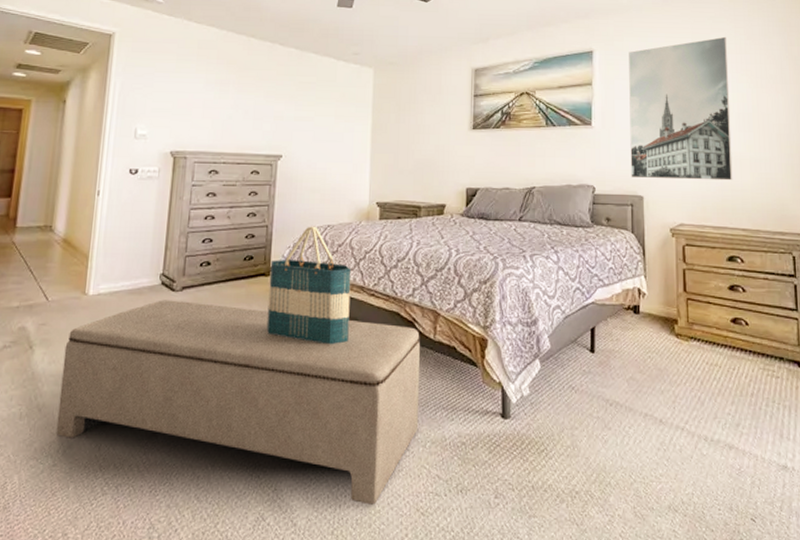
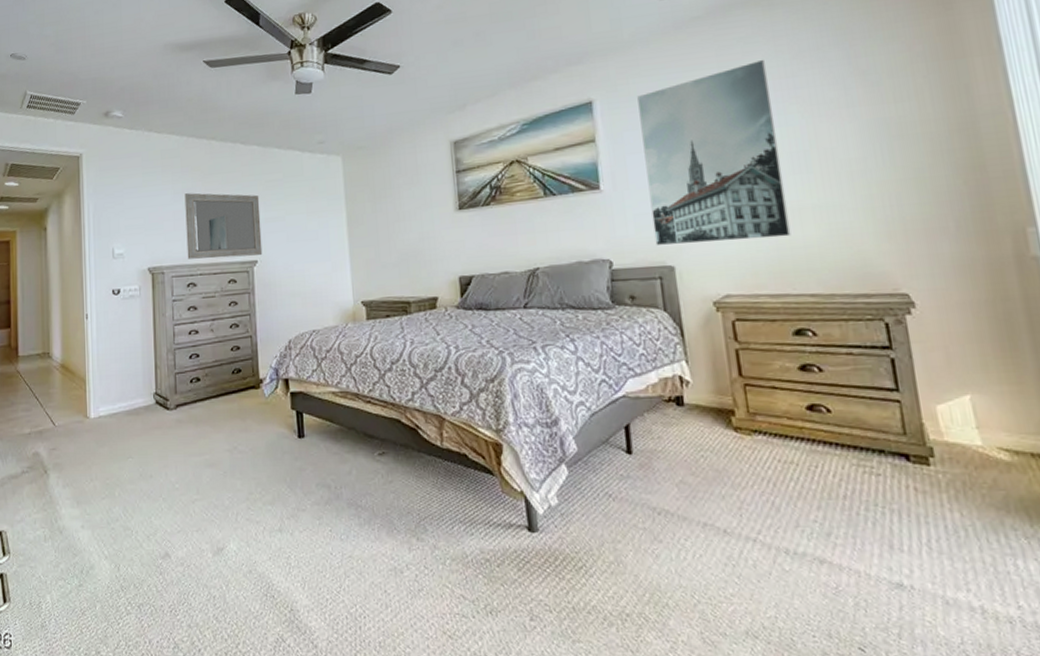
bench: present [56,300,420,505] -> none [75,418,436,627]
home mirror: none [212,84,291,150] -> present [184,193,263,259]
tote bag: present [266,226,352,345] -> none [259,332,349,458]

